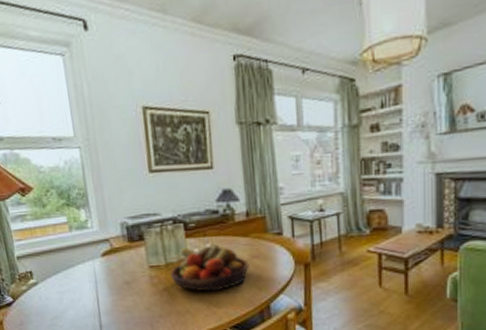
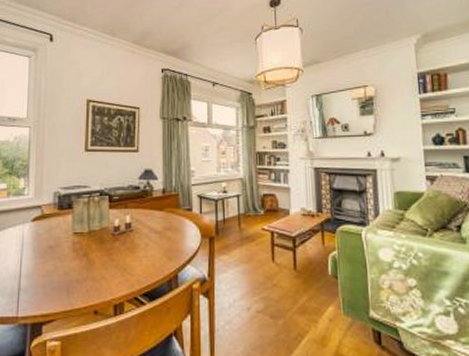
fruit bowl: present [171,244,250,292] -> none [92,216,162,259]

